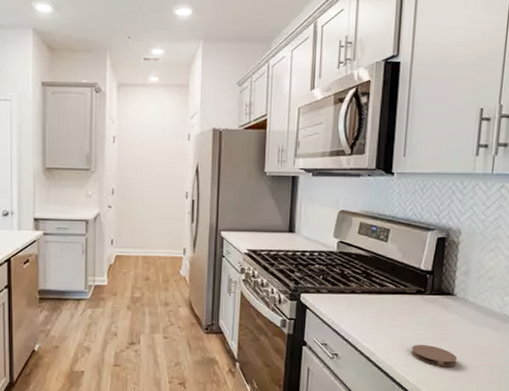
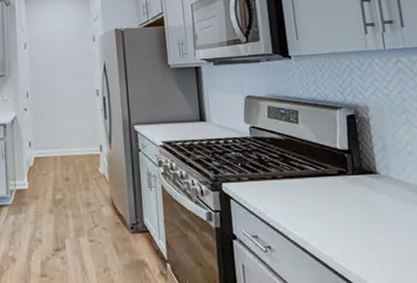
coaster: present [411,344,457,367] -> none [346,229,397,254]

